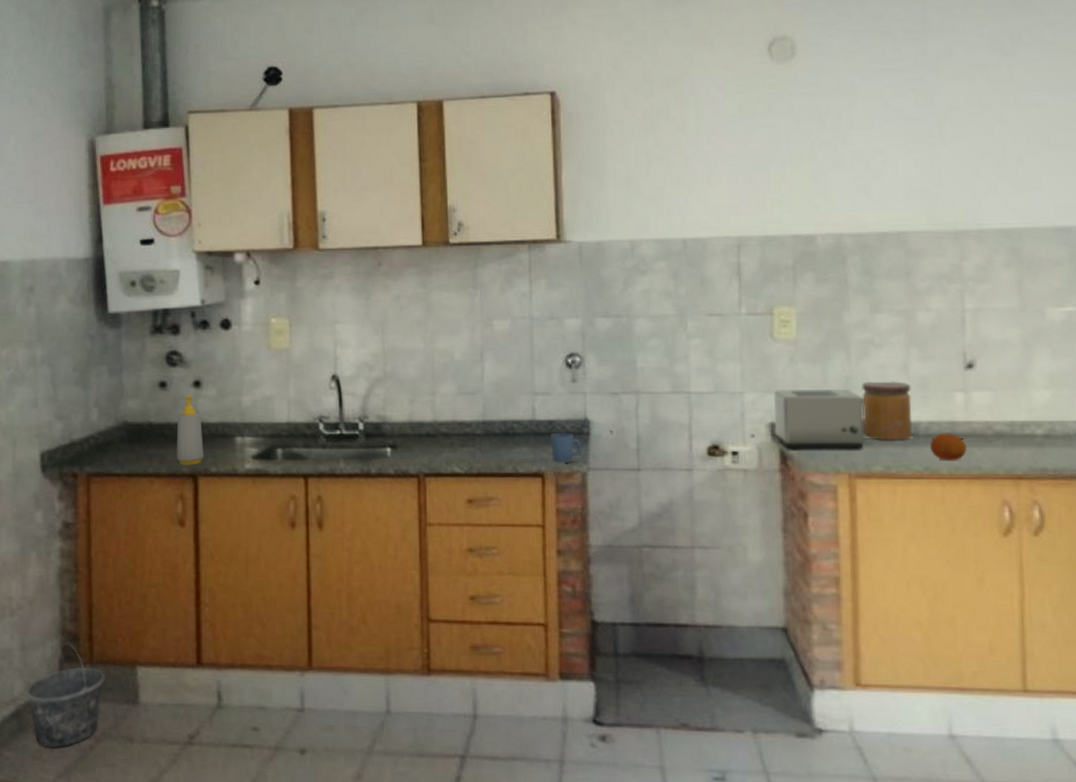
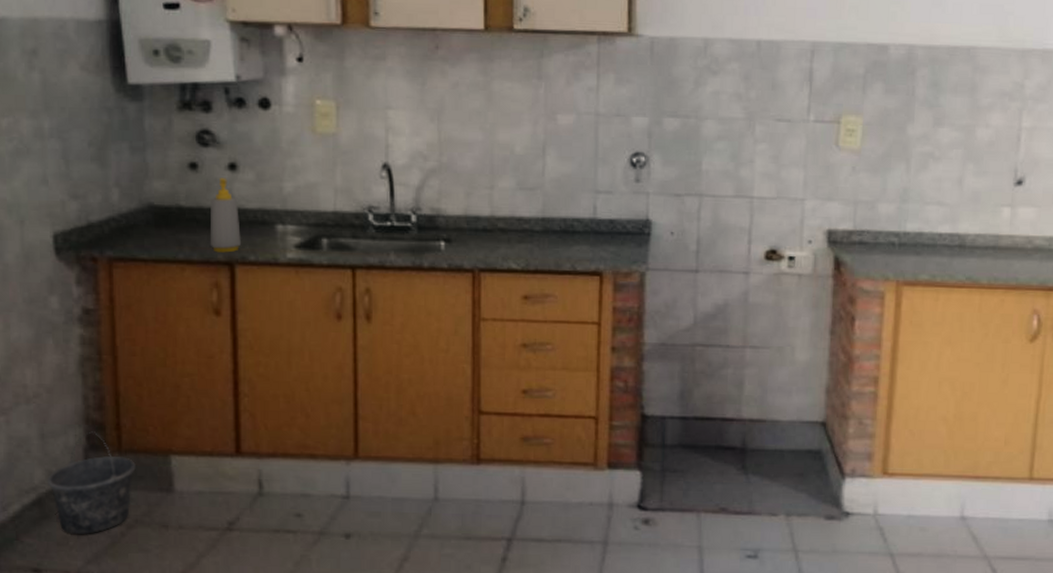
mug: present [551,432,583,464] -> none [611,231,643,264]
toaster: present [773,389,865,450] -> none [831,197,918,259]
jar: present [861,381,912,441] -> none [914,193,963,252]
fruit: present [930,433,967,461] -> none [974,245,1007,272]

